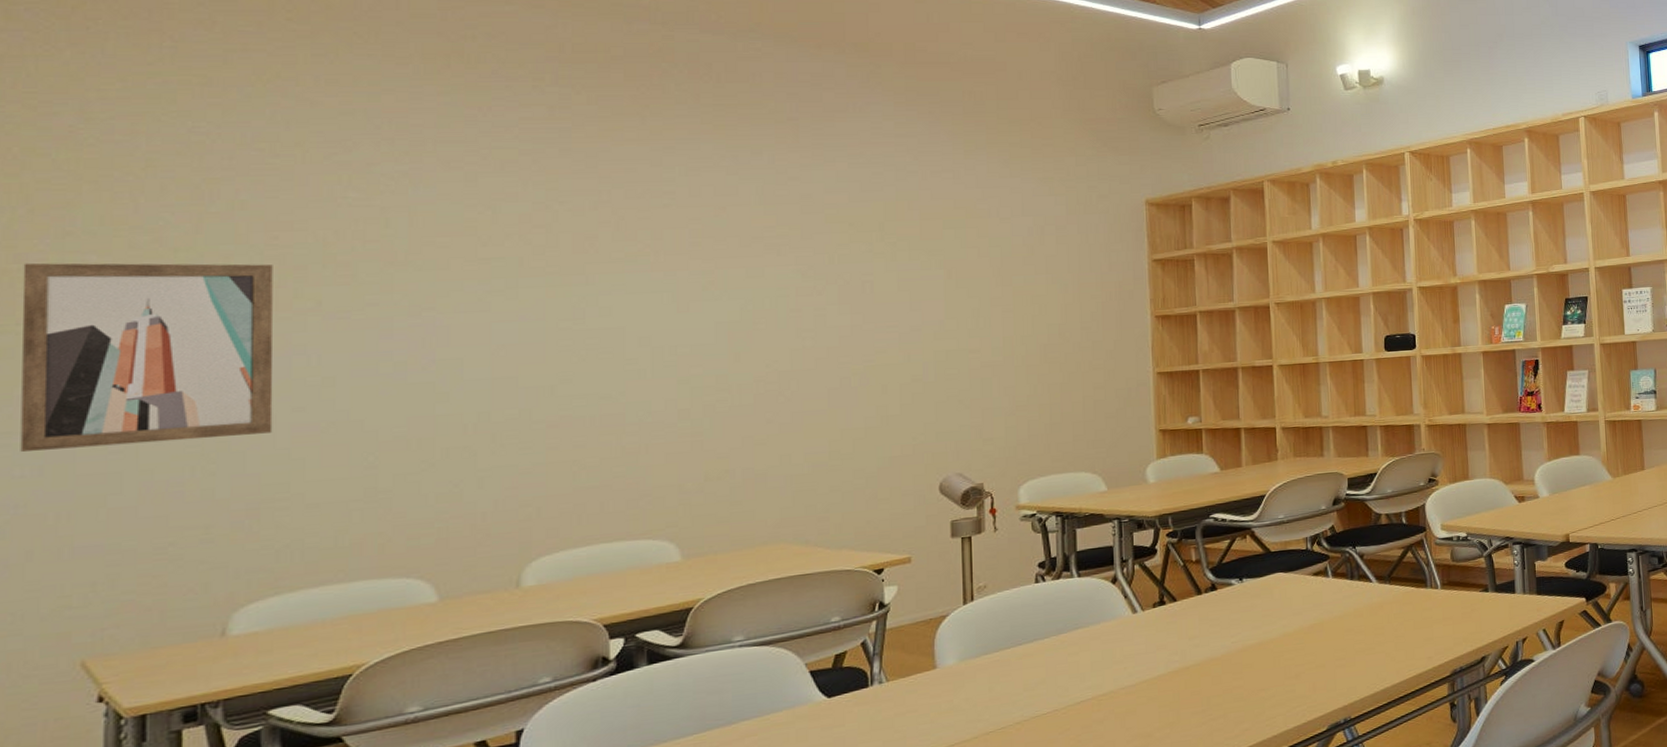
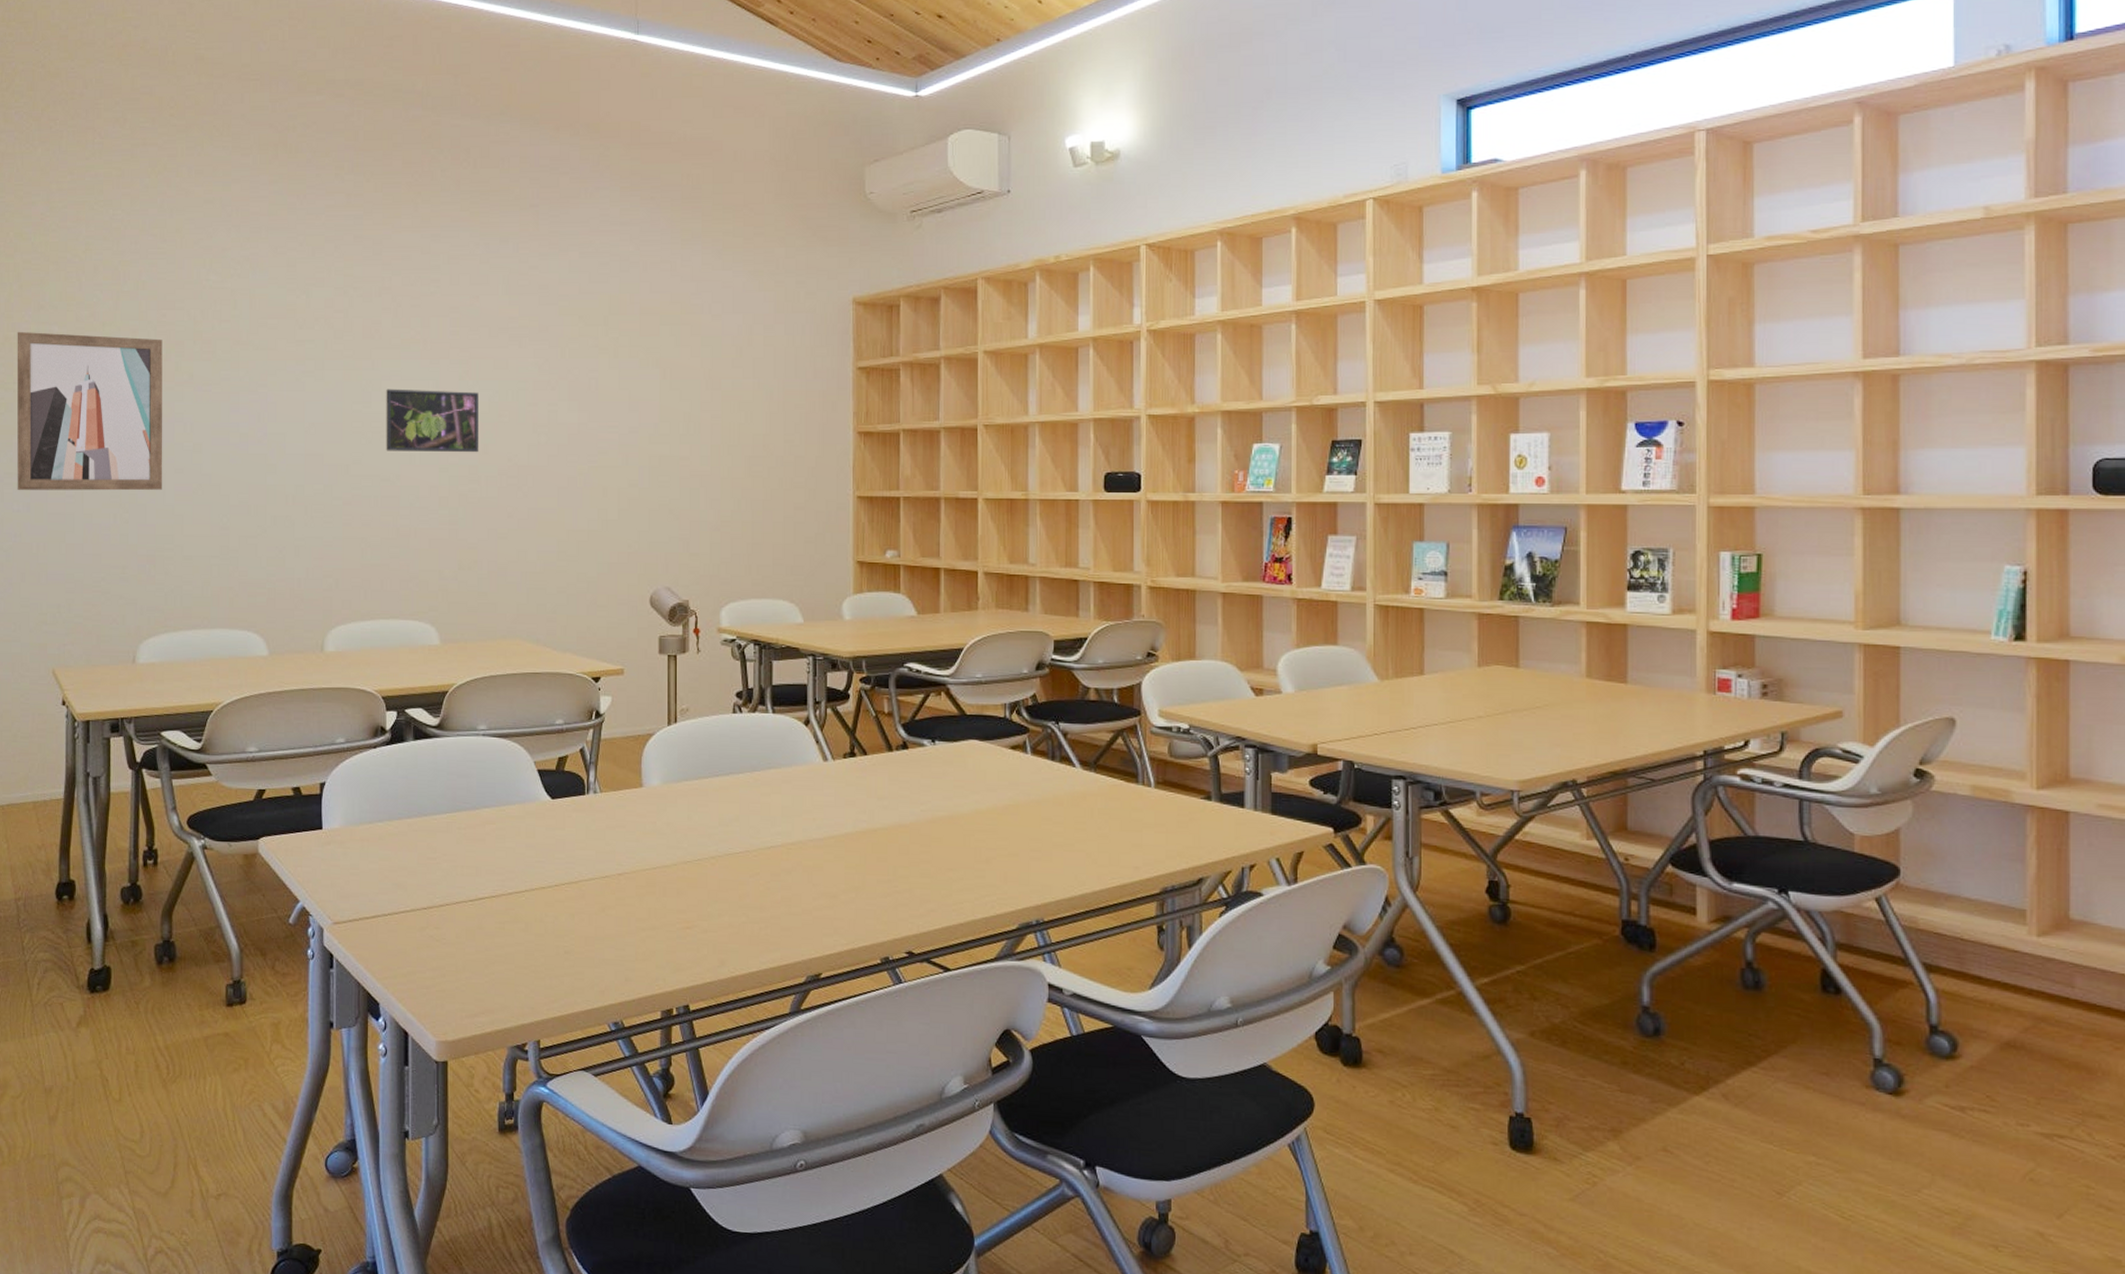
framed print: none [605,301,729,368] -> present [386,389,479,453]

